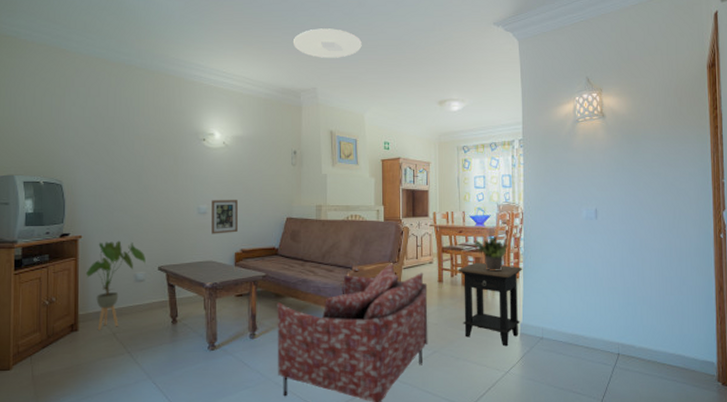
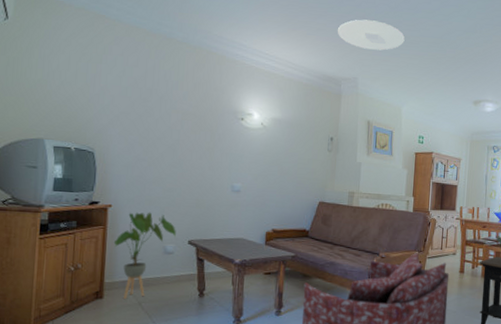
picture frame: present [212,200,238,234] -> none [244,179,272,213]

